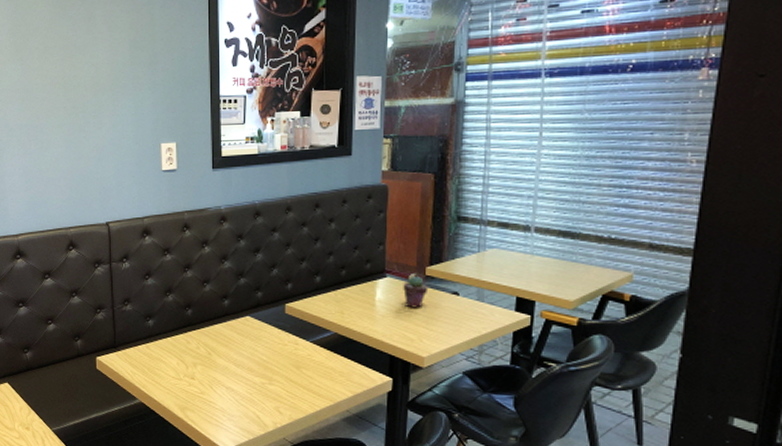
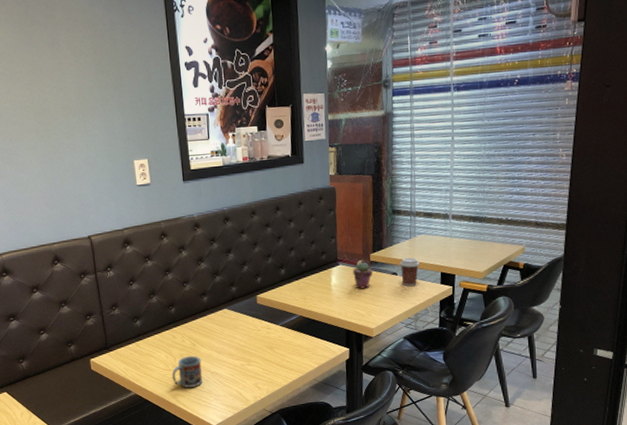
cup: none [182,365,217,403] -> present [171,355,203,389]
coffee cup: none [462,275,489,311] -> present [399,257,420,287]

